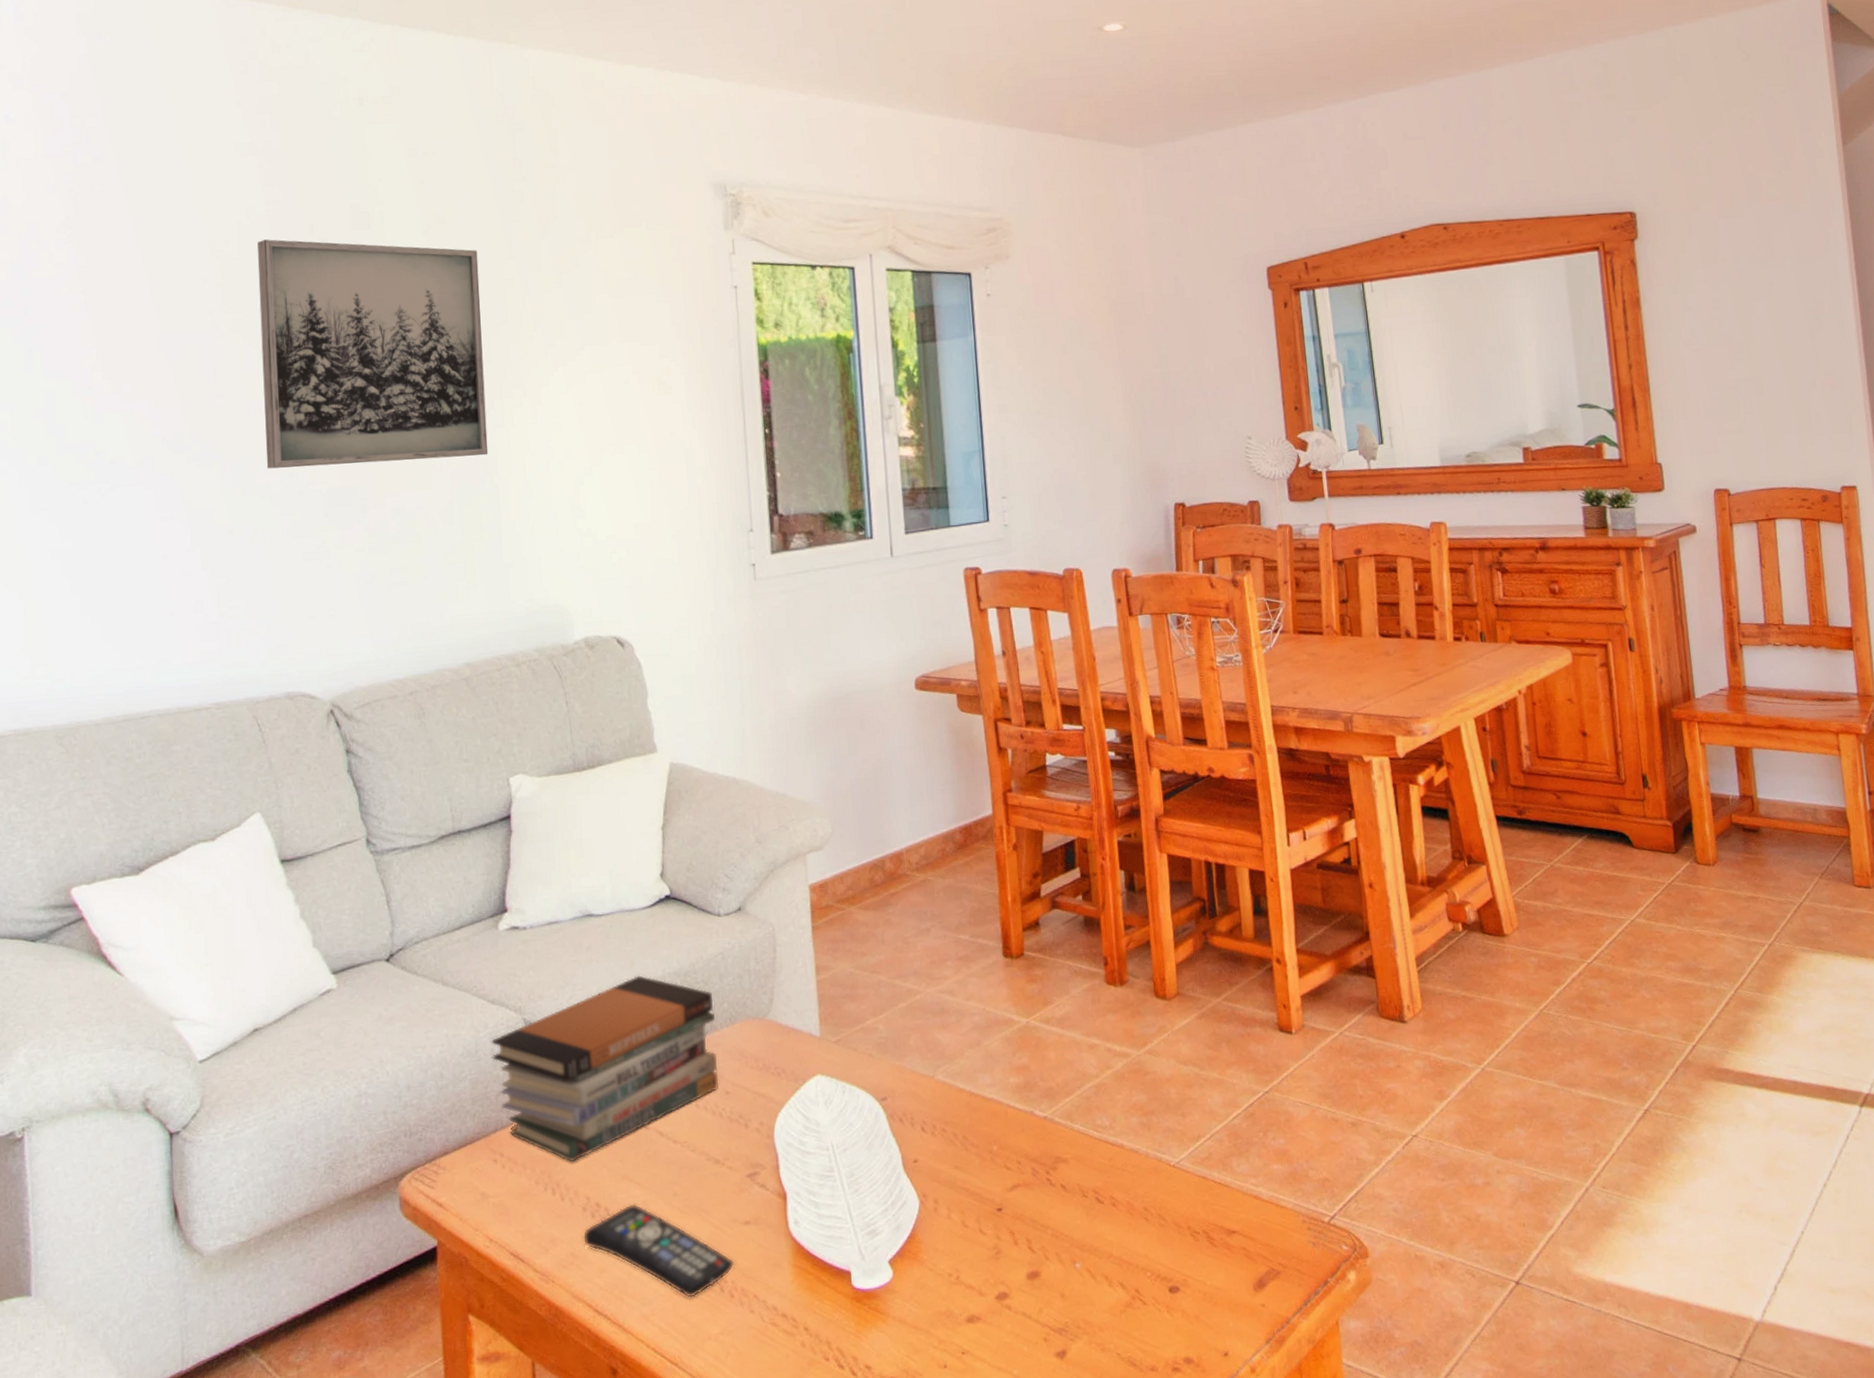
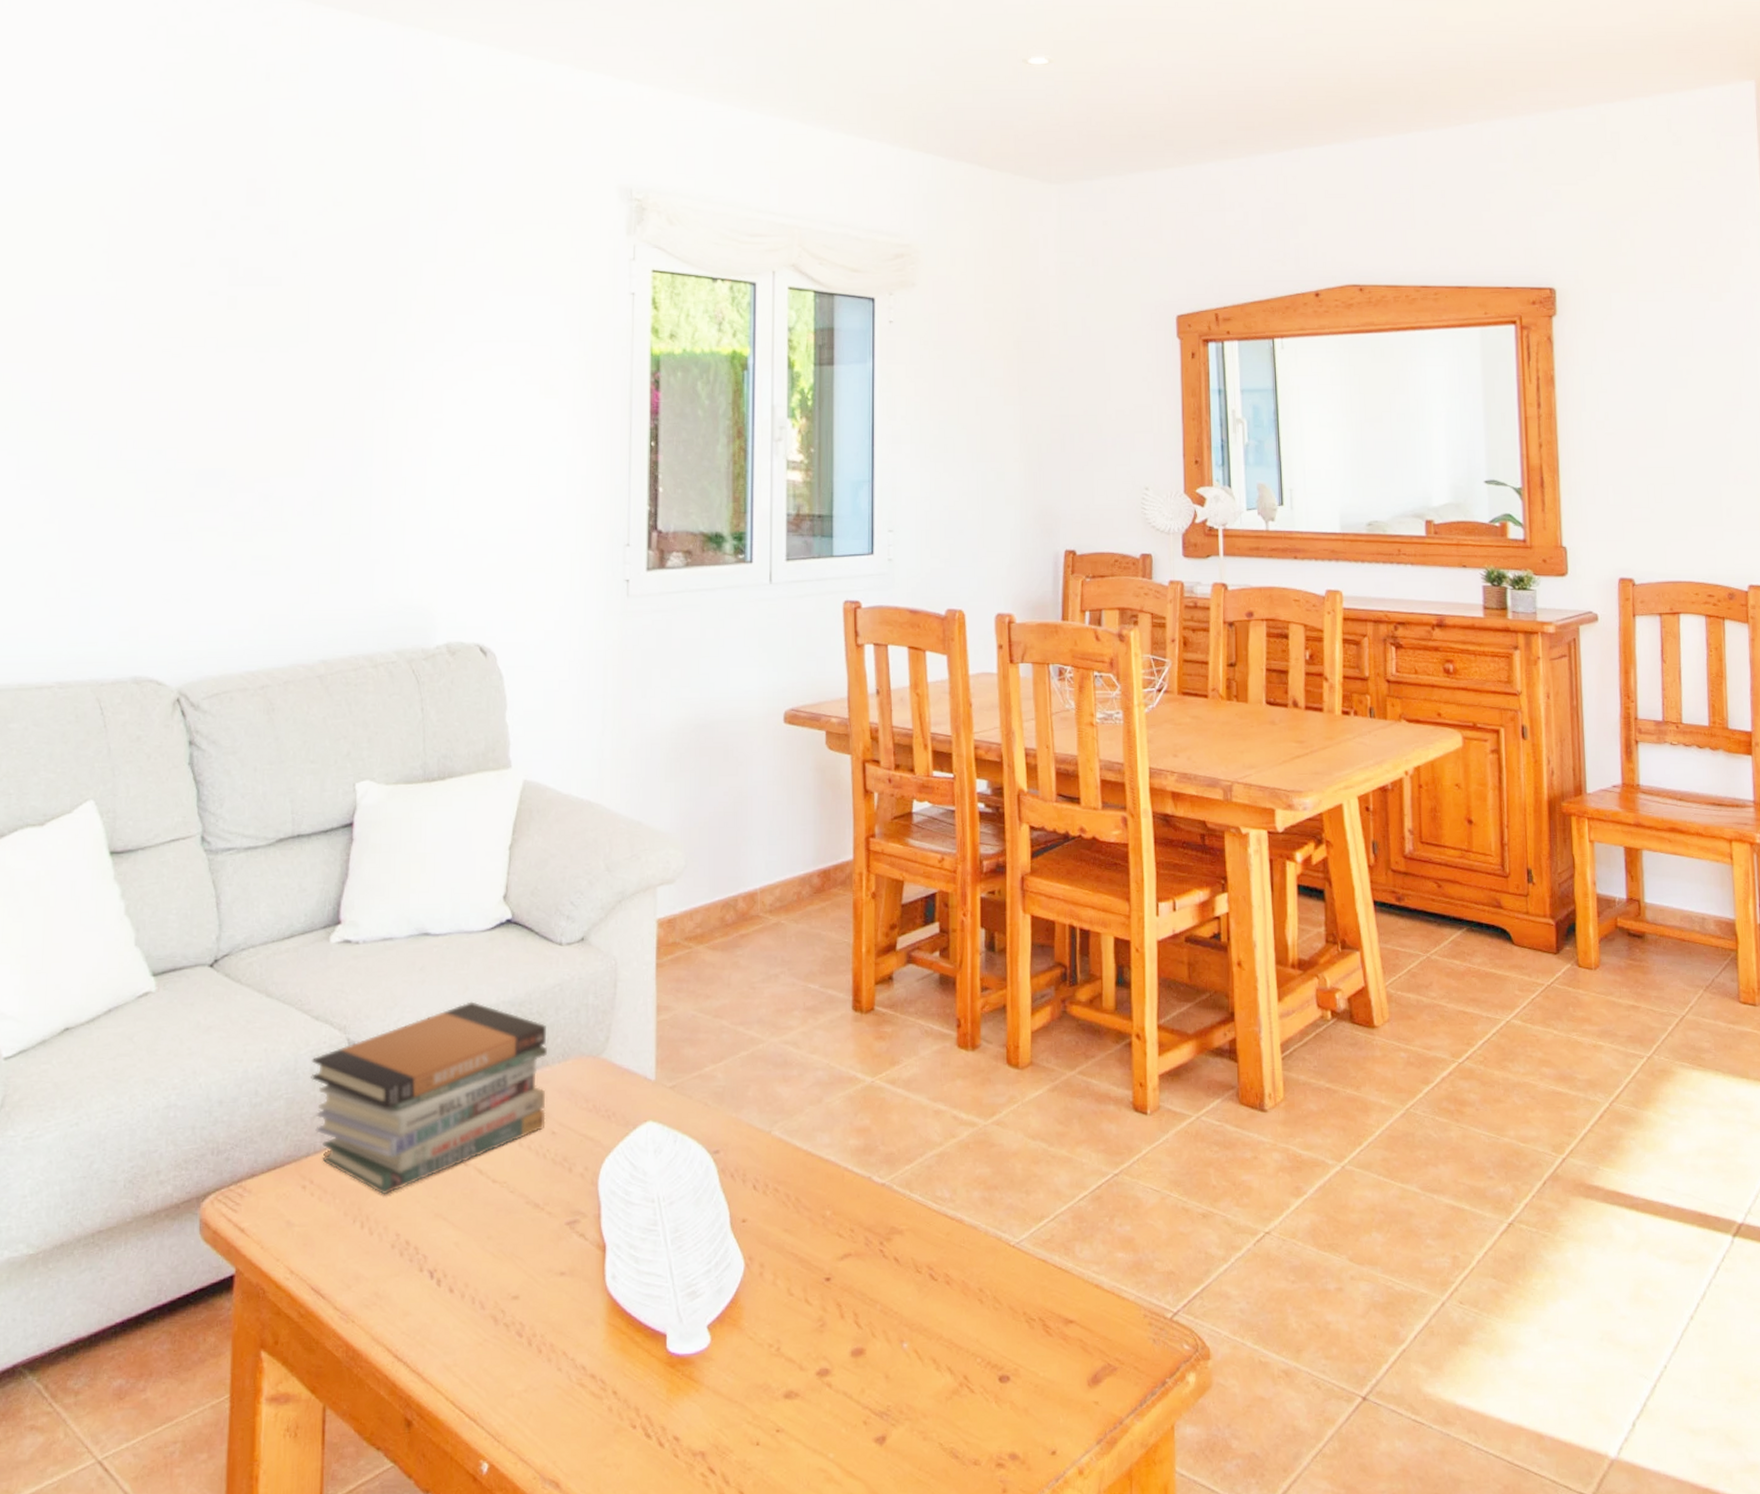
wall art: present [257,239,489,469] -> none [135,209,373,447]
remote control: present [582,1203,735,1298] -> none [388,1244,546,1350]

